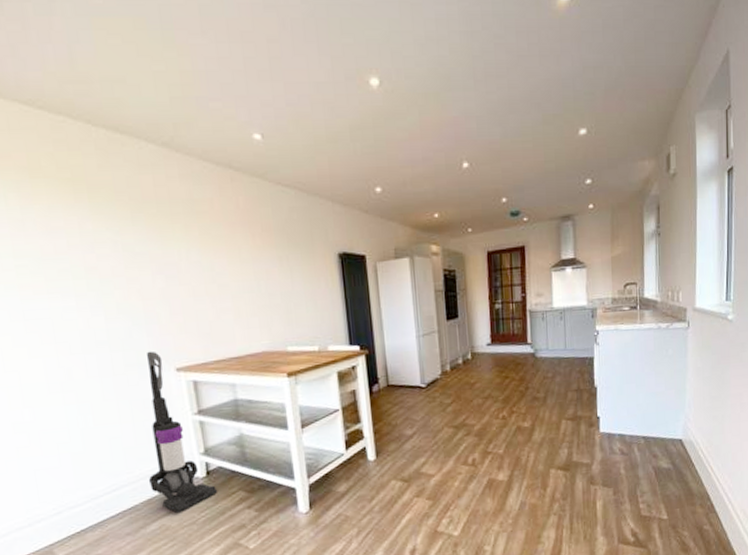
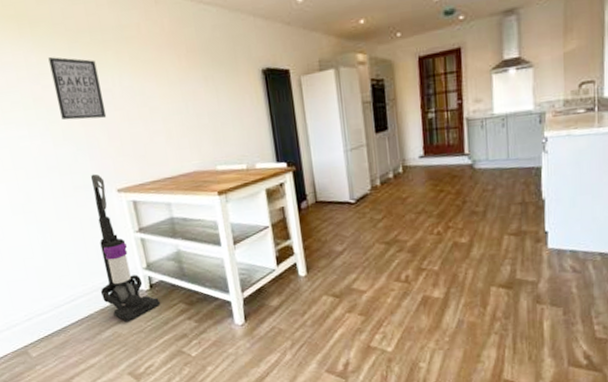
wall art: none [107,226,170,293] -> present [48,57,107,120]

